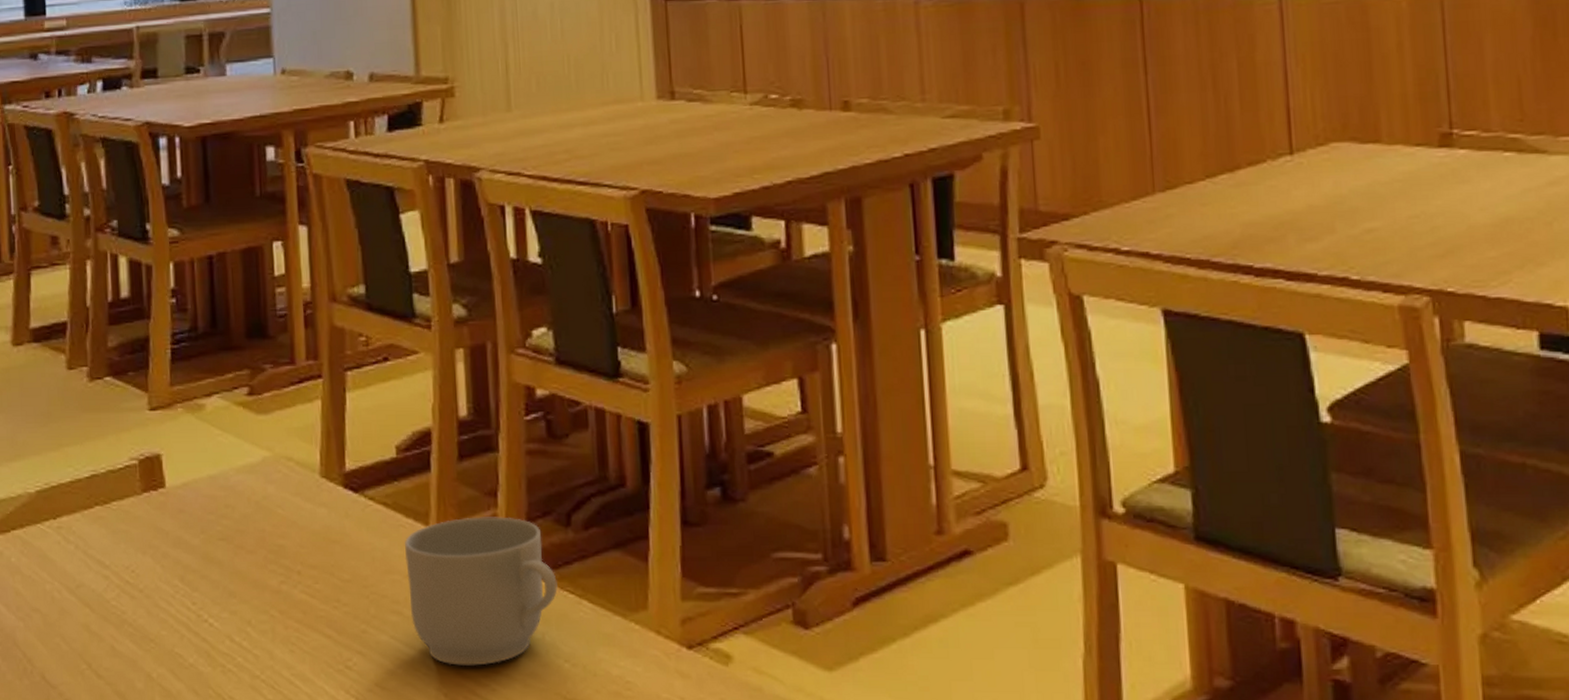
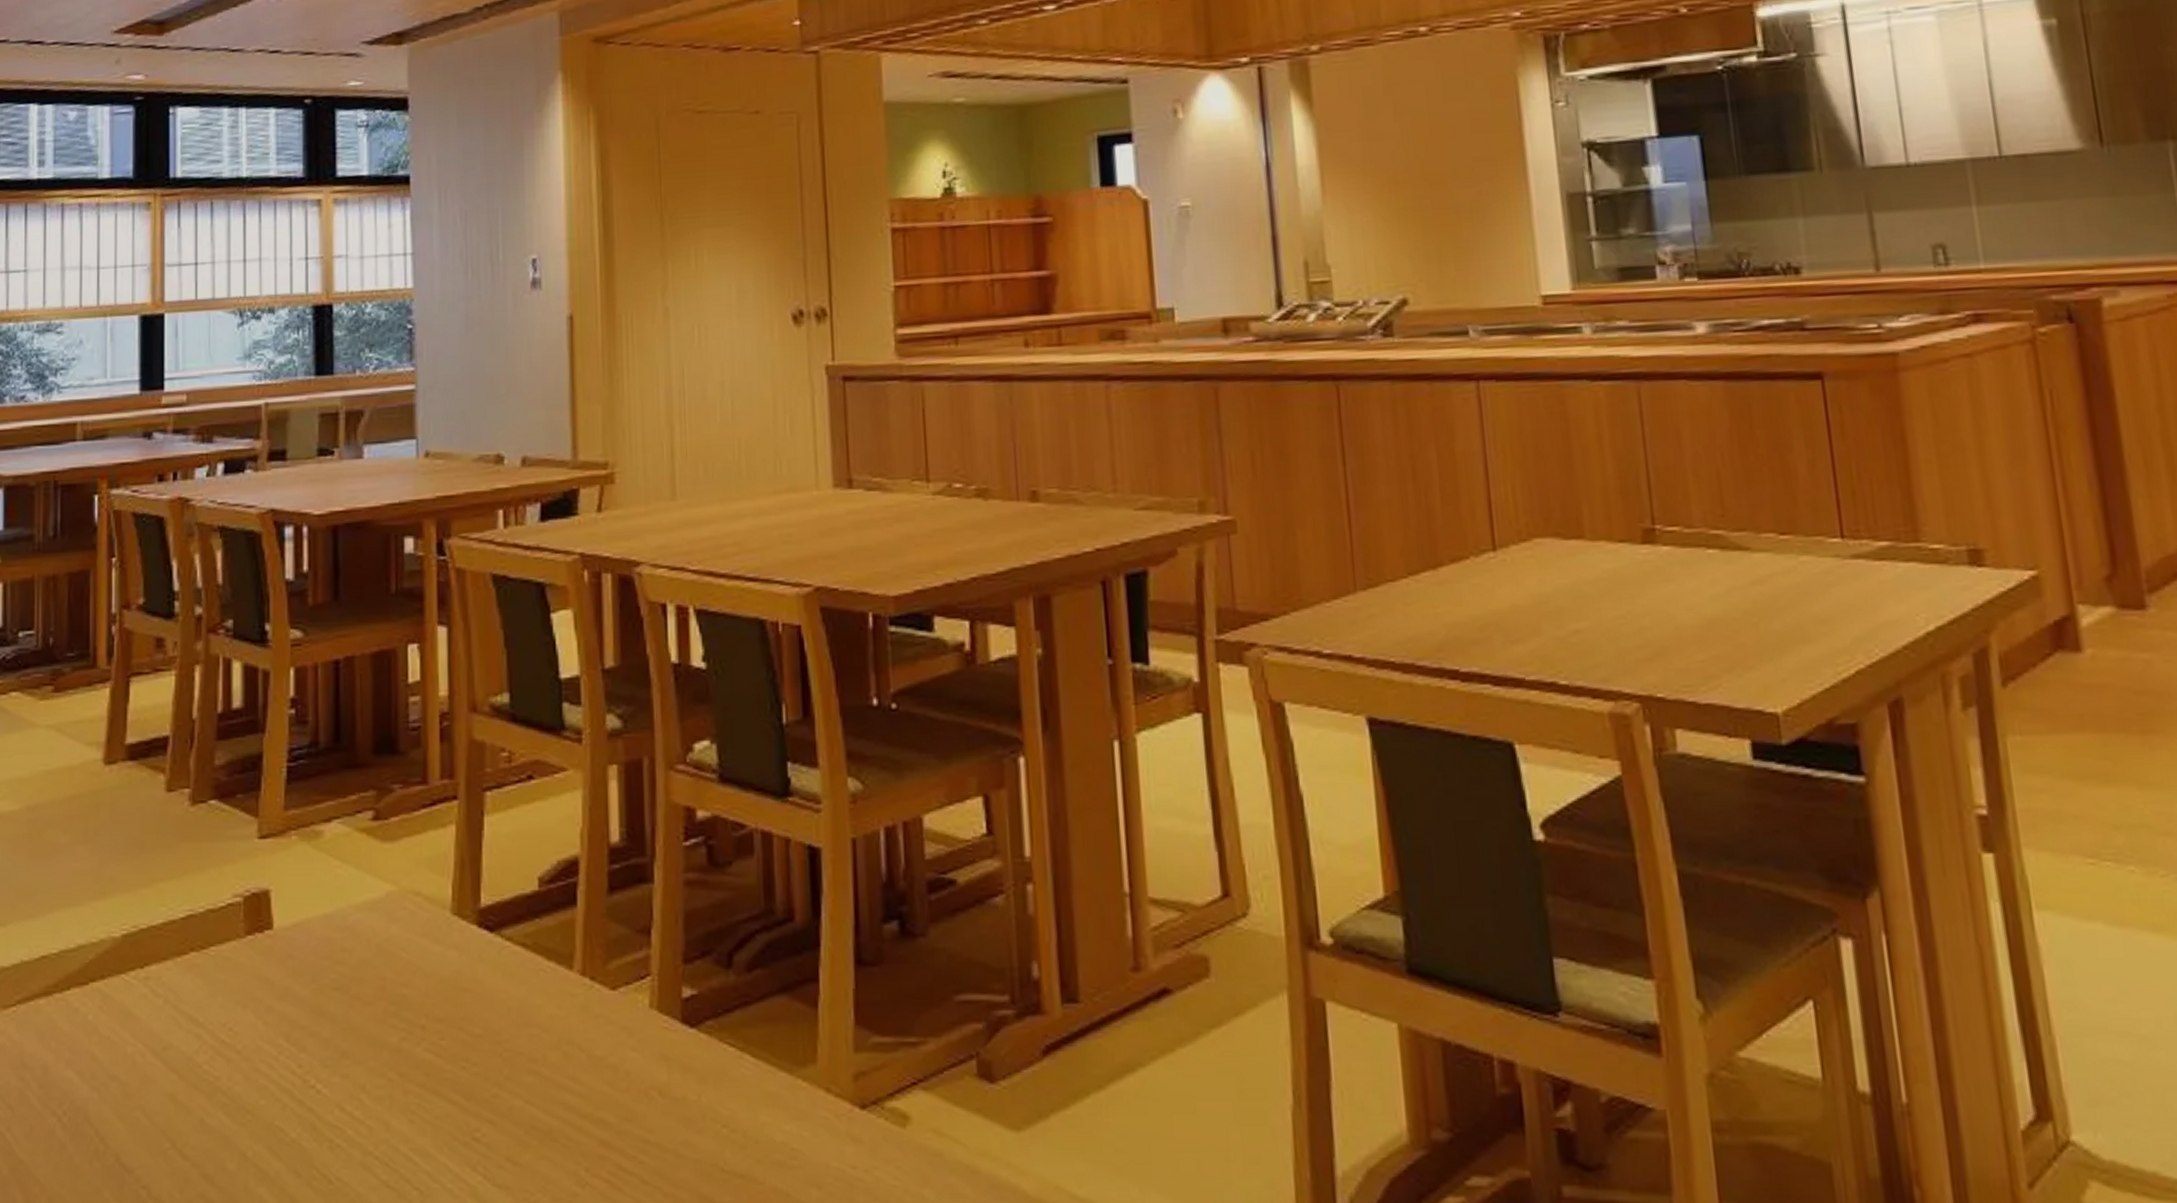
mug: present [405,516,558,666] -> none [544,958,716,1134]

